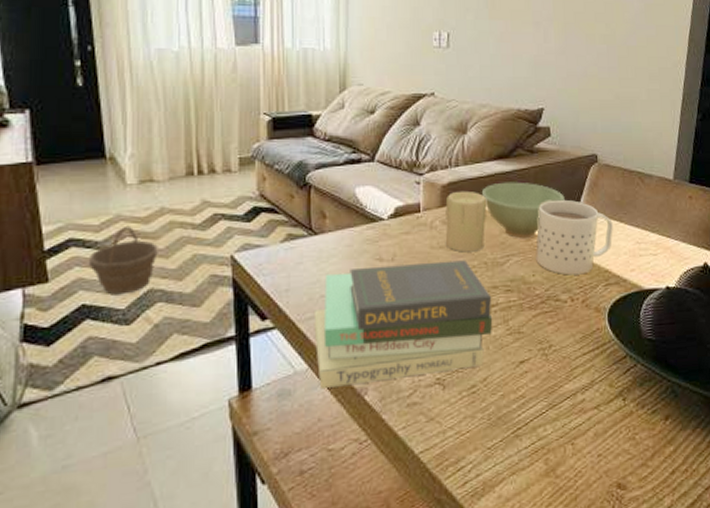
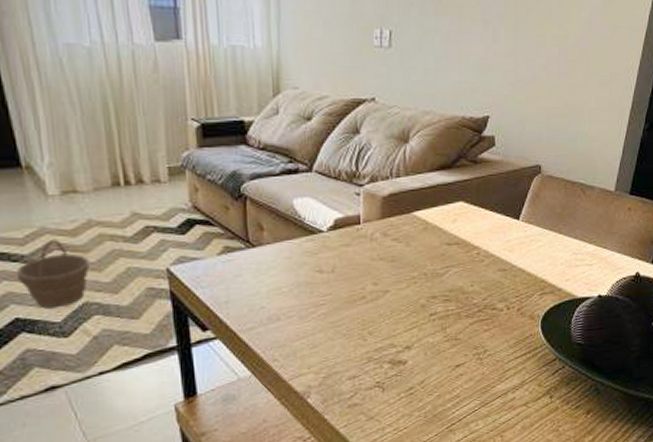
books: present [313,260,493,390] -> none [254,271,431,394]
candle: present [445,190,487,253] -> none [385,202,428,264]
bowl: present [481,182,565,239] -> none [422,193,506,251]
mug: present [536,199,613,275] -> none [475,211,552,285]

